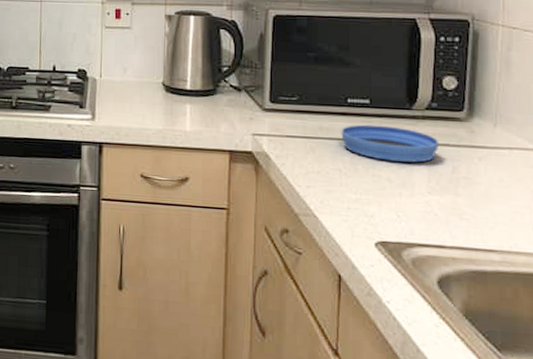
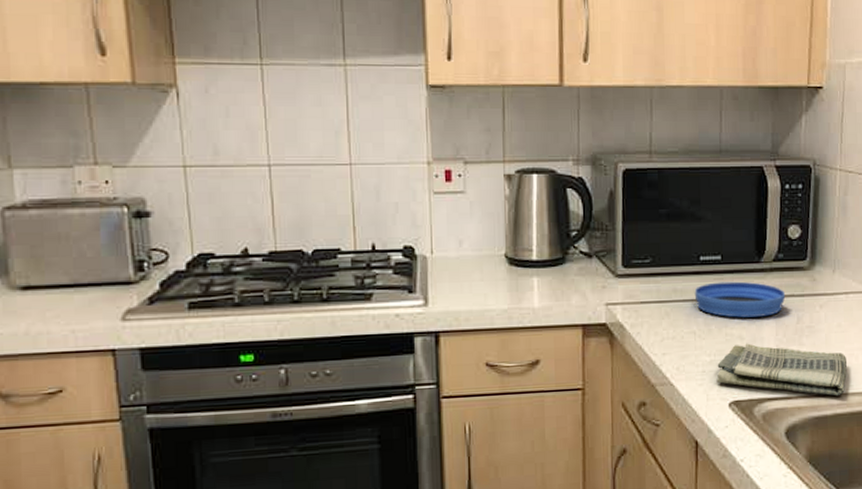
dish towel: none [362,186,511,253] -> present [716,343,848,396]

